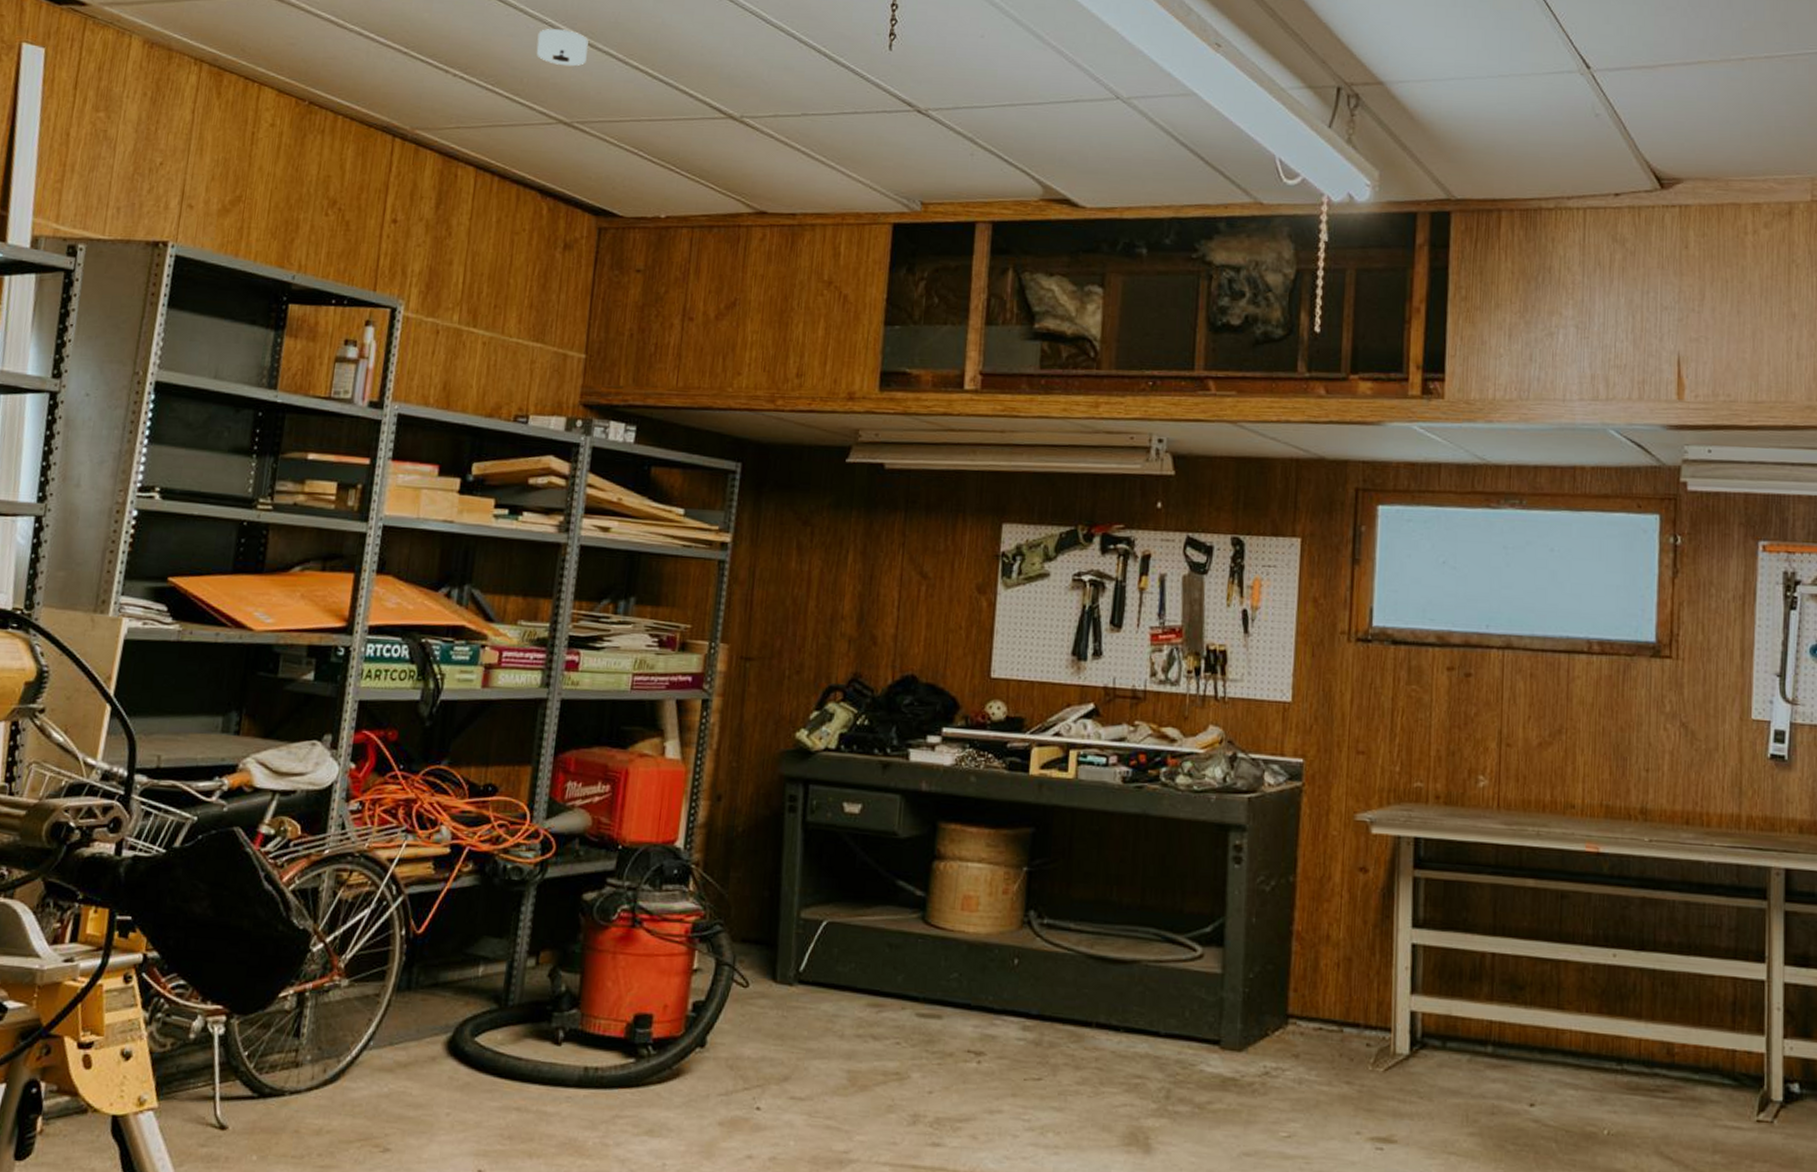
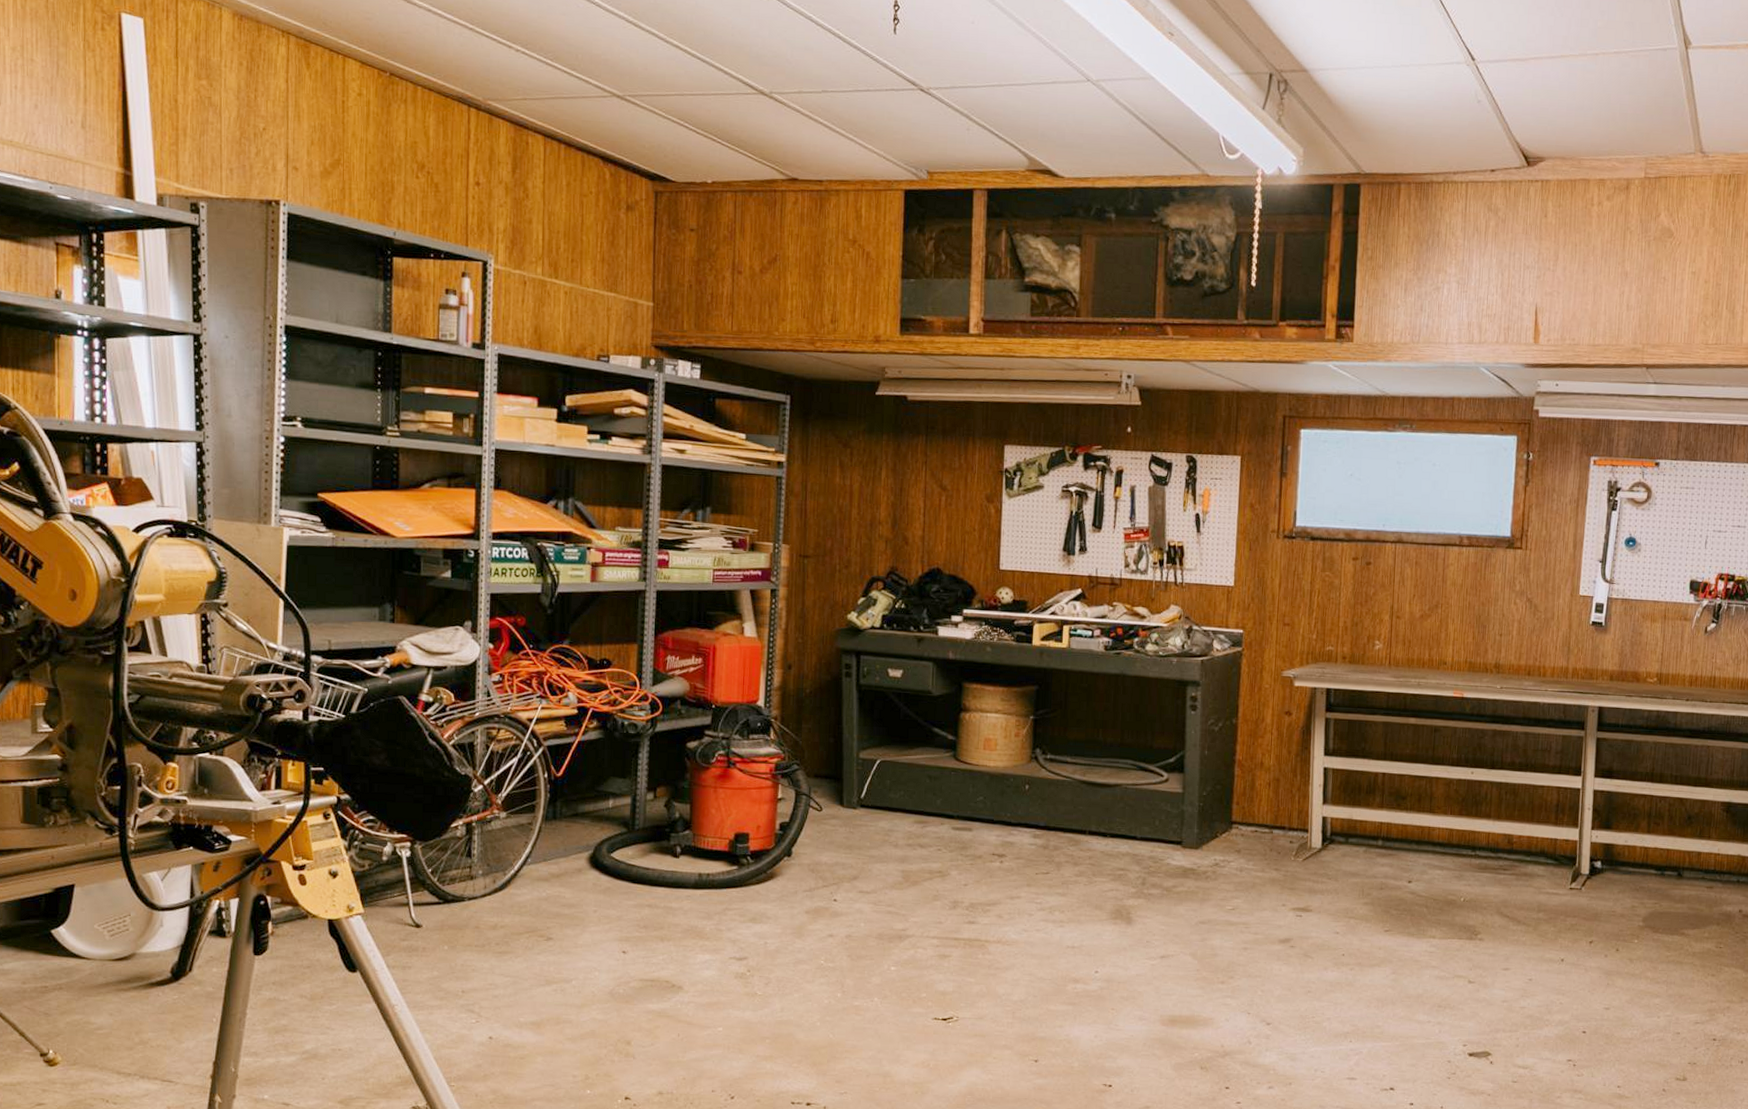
smoke detector: present [536,29,589,67] -> none [587,8,632,44]

